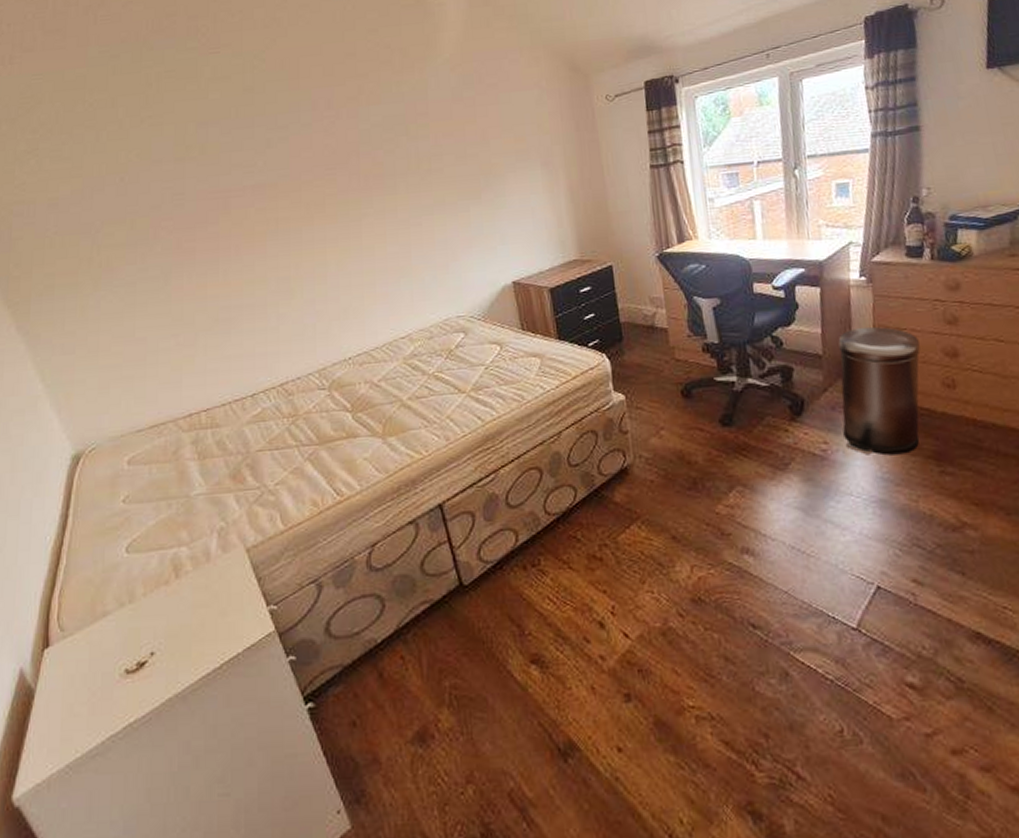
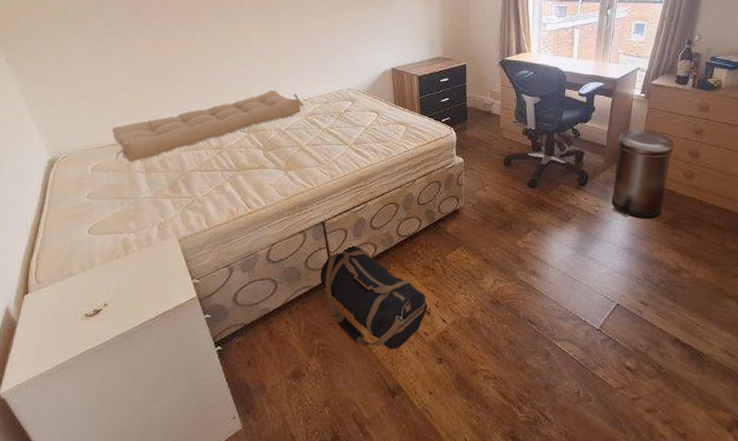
seat cushion: none [153,327,402,448] -> present [112,88,305,163]
duffel bag: none [442,532,600,686] -> present [320,244,428,349]

